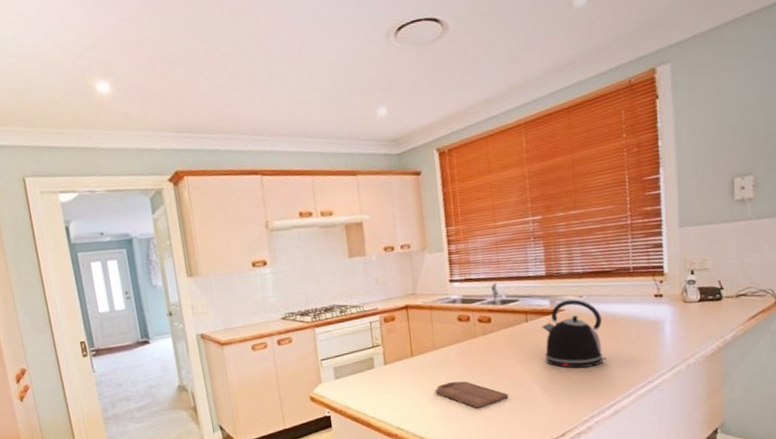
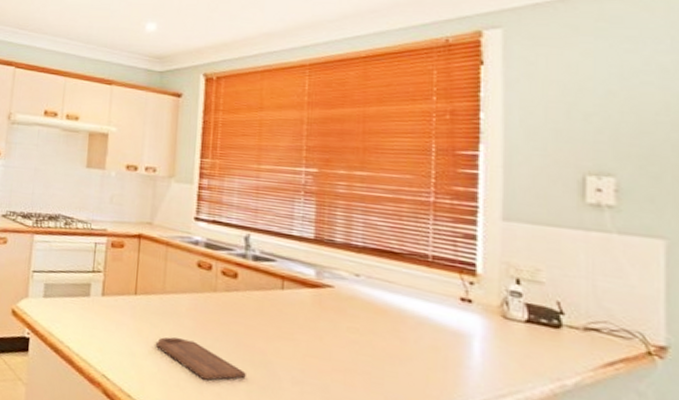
kettle: present [541,299,607,368] -> none [300,275,385,369]

